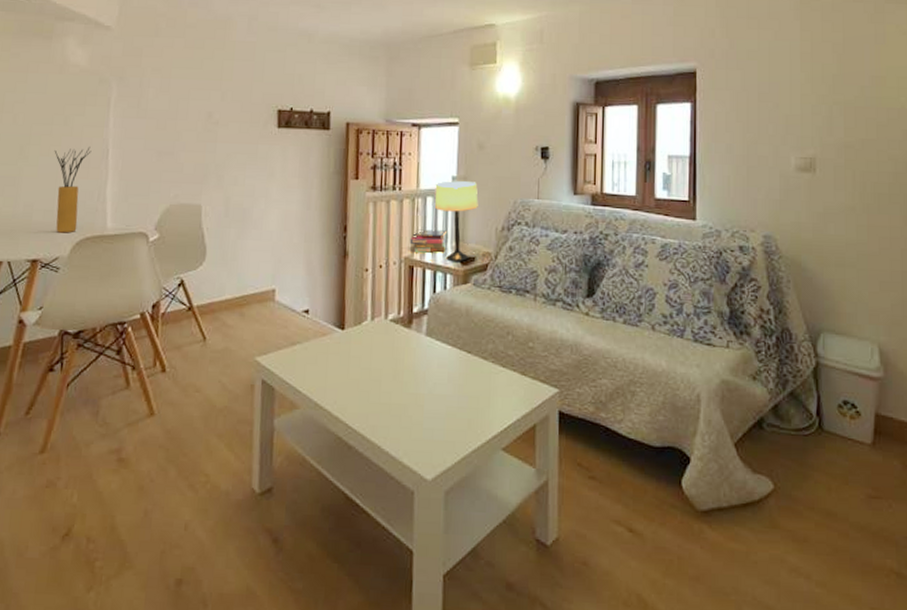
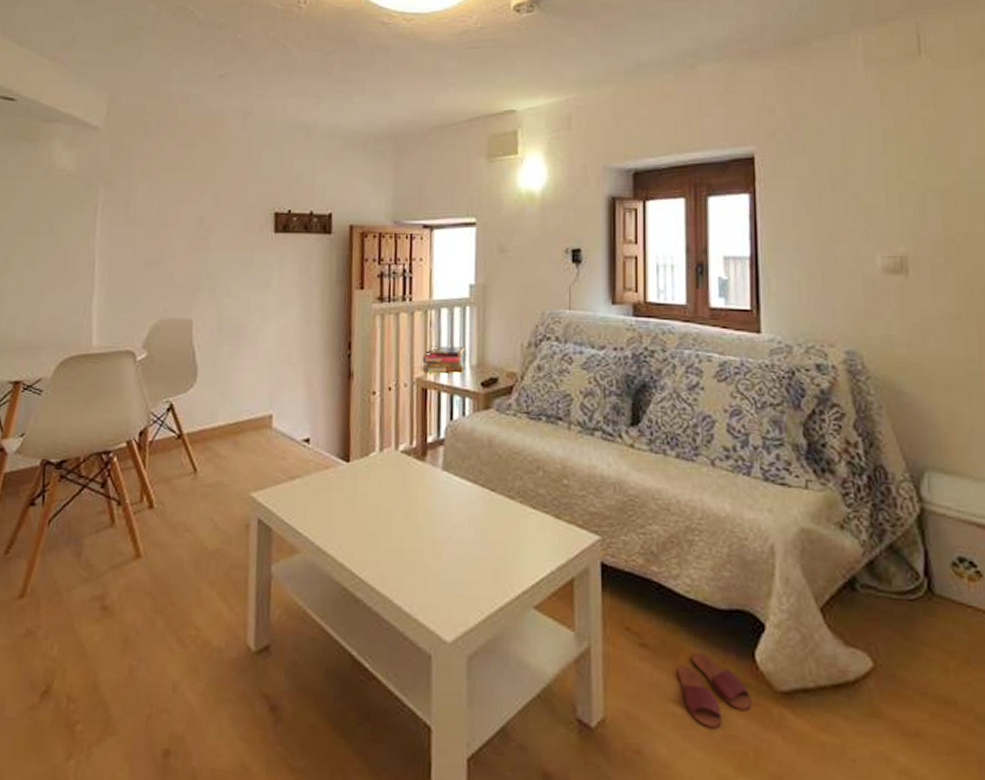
vase: present [54,147,92,233] -> none [39,257,77,352]
table lamp: present [434,181,478,262] -> none [450,289,500,384]
slippers: none [618,481,678,543] -> present [677,652,752,729]

